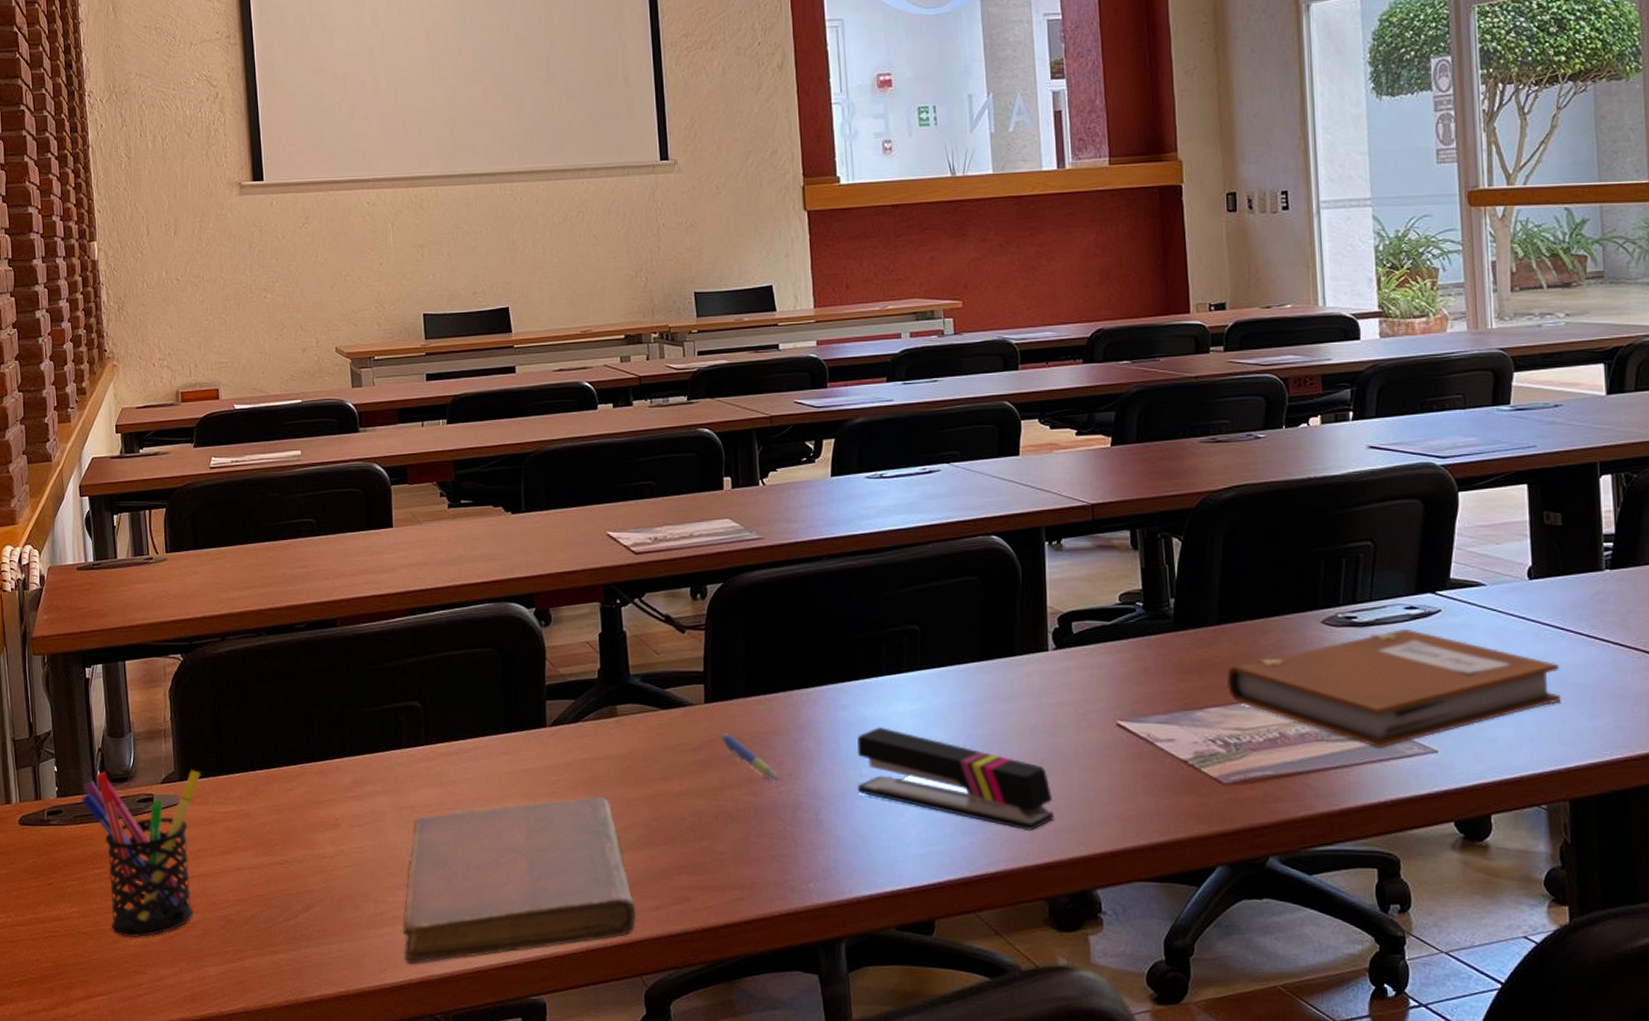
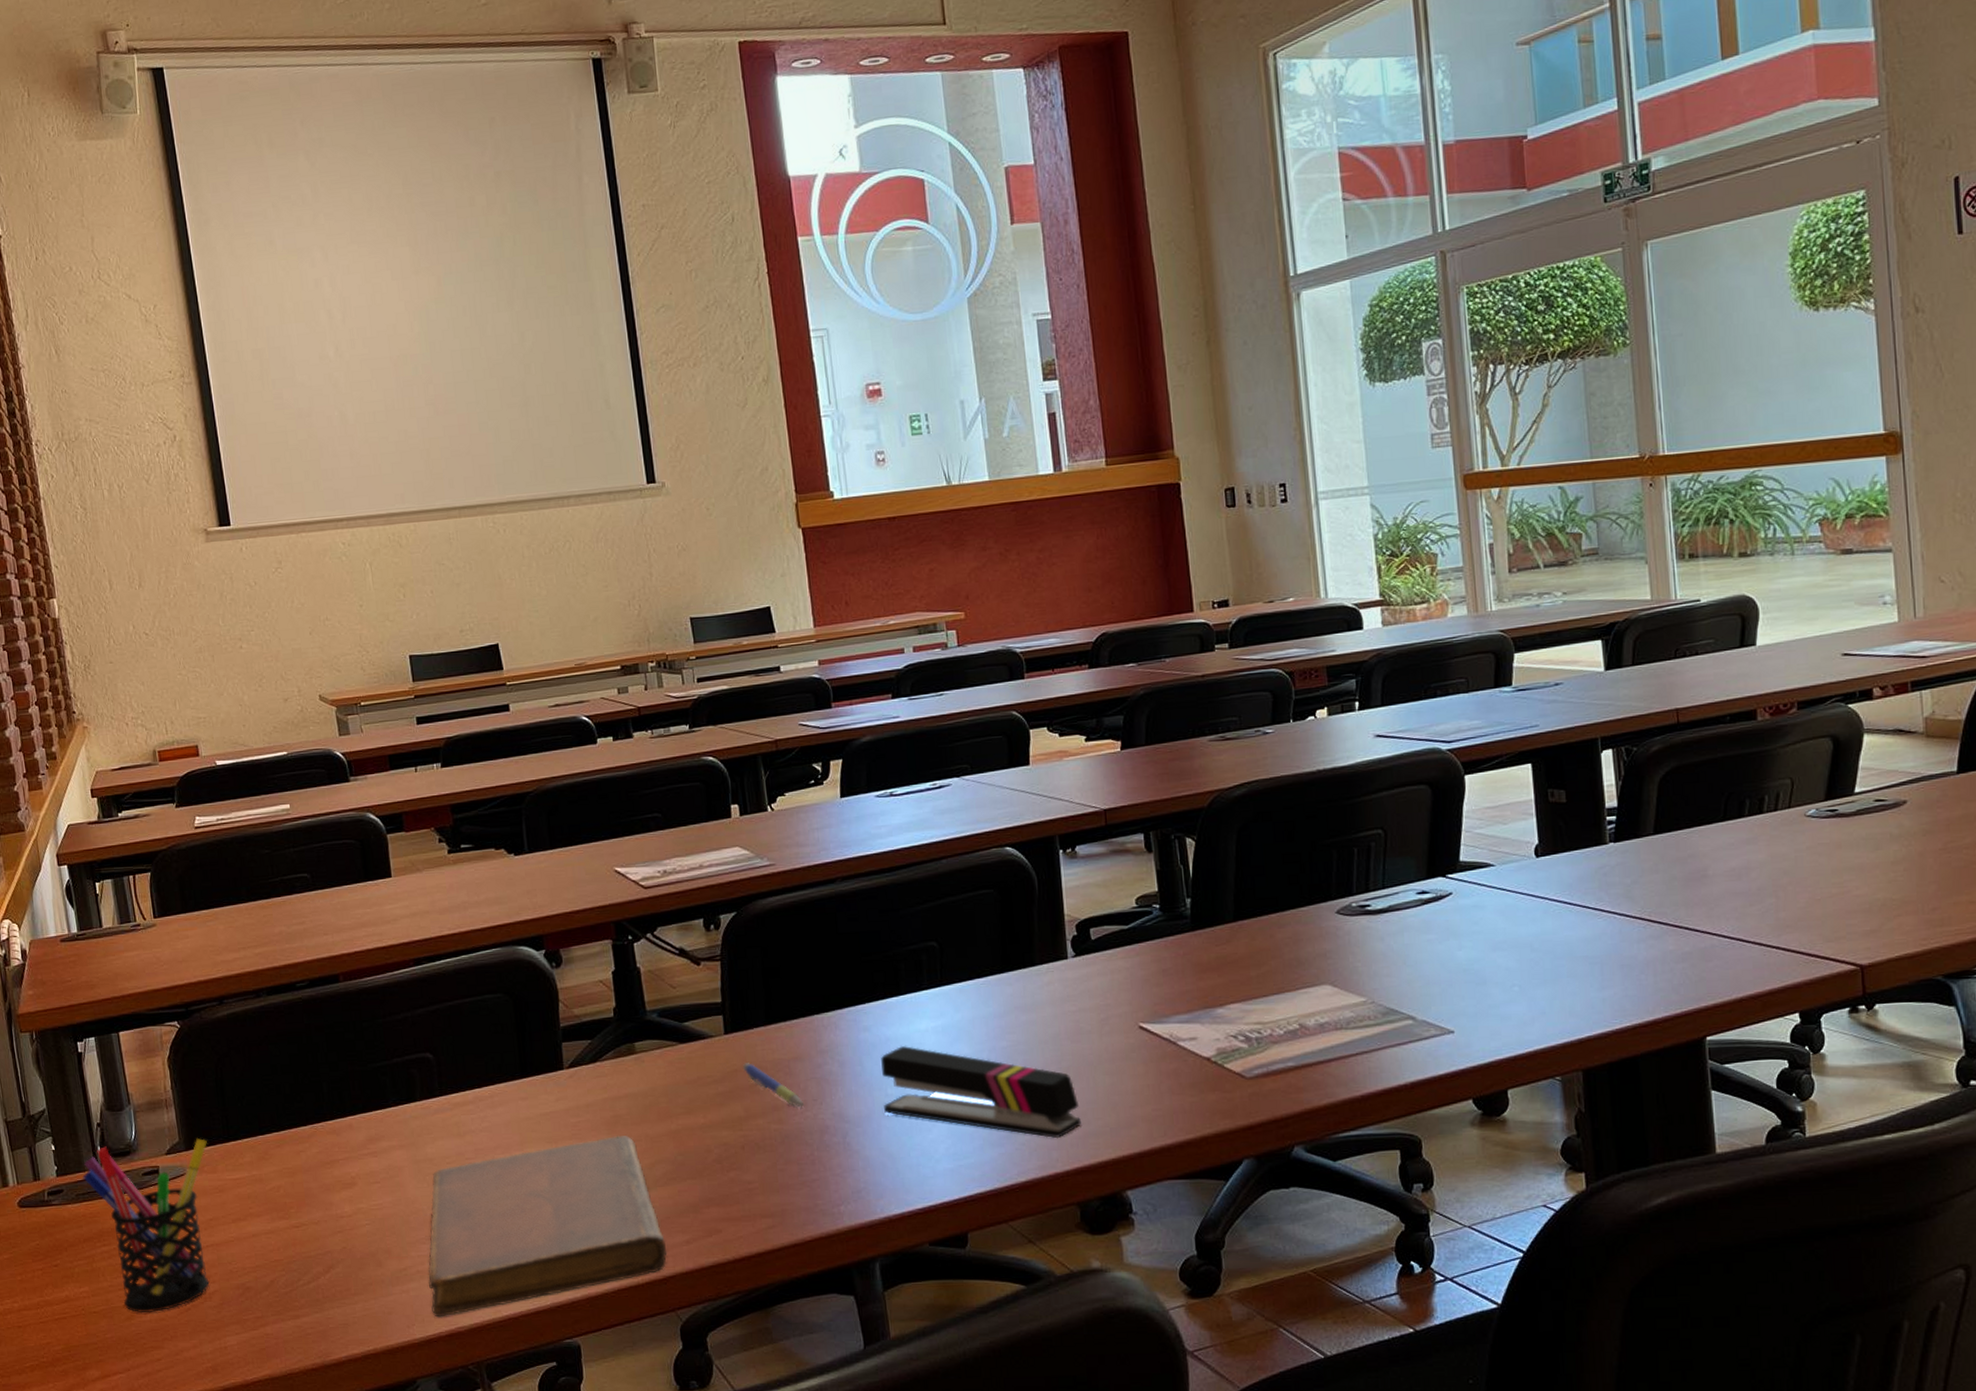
notebook: present [1226,629,1561,748] -> none [1245,914,1571,1033]

